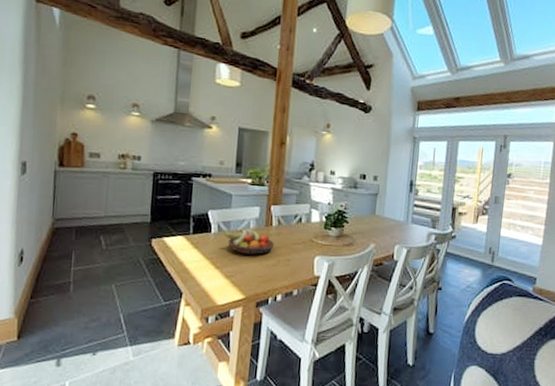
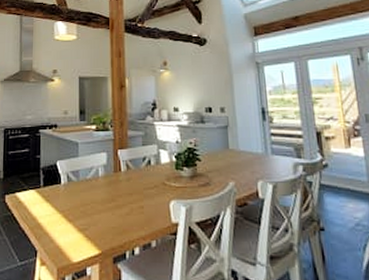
fruit bowl: present [224,228,275,255] -> none [74,176,126,204]

